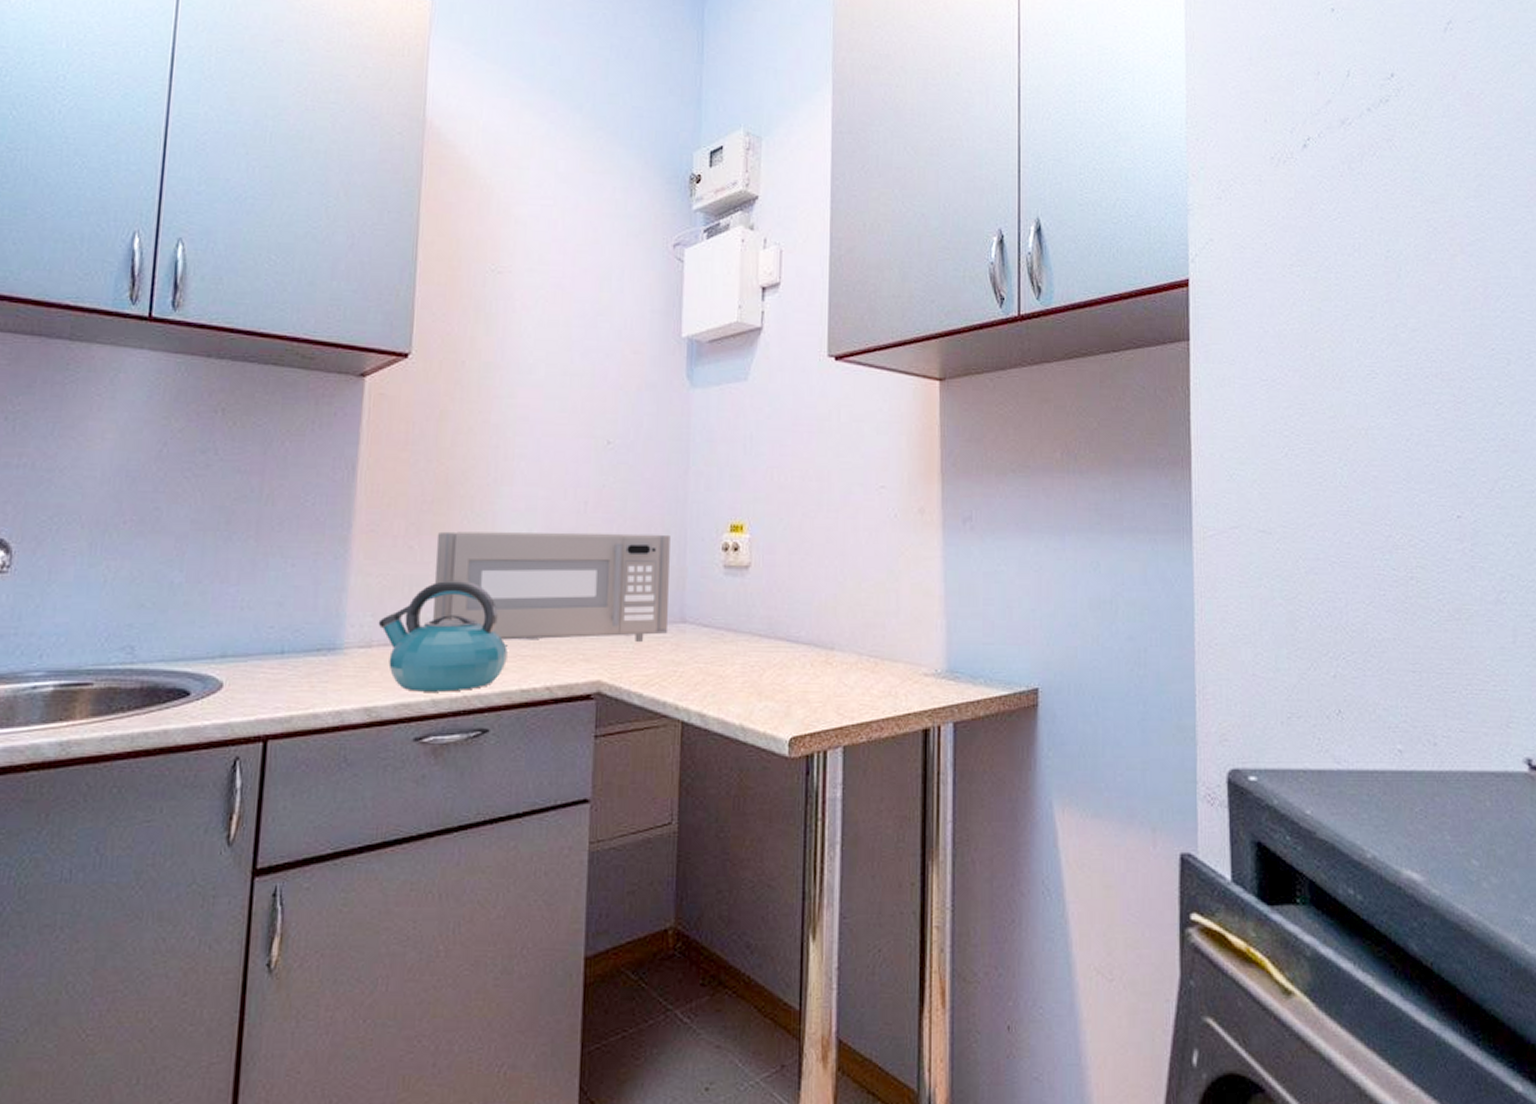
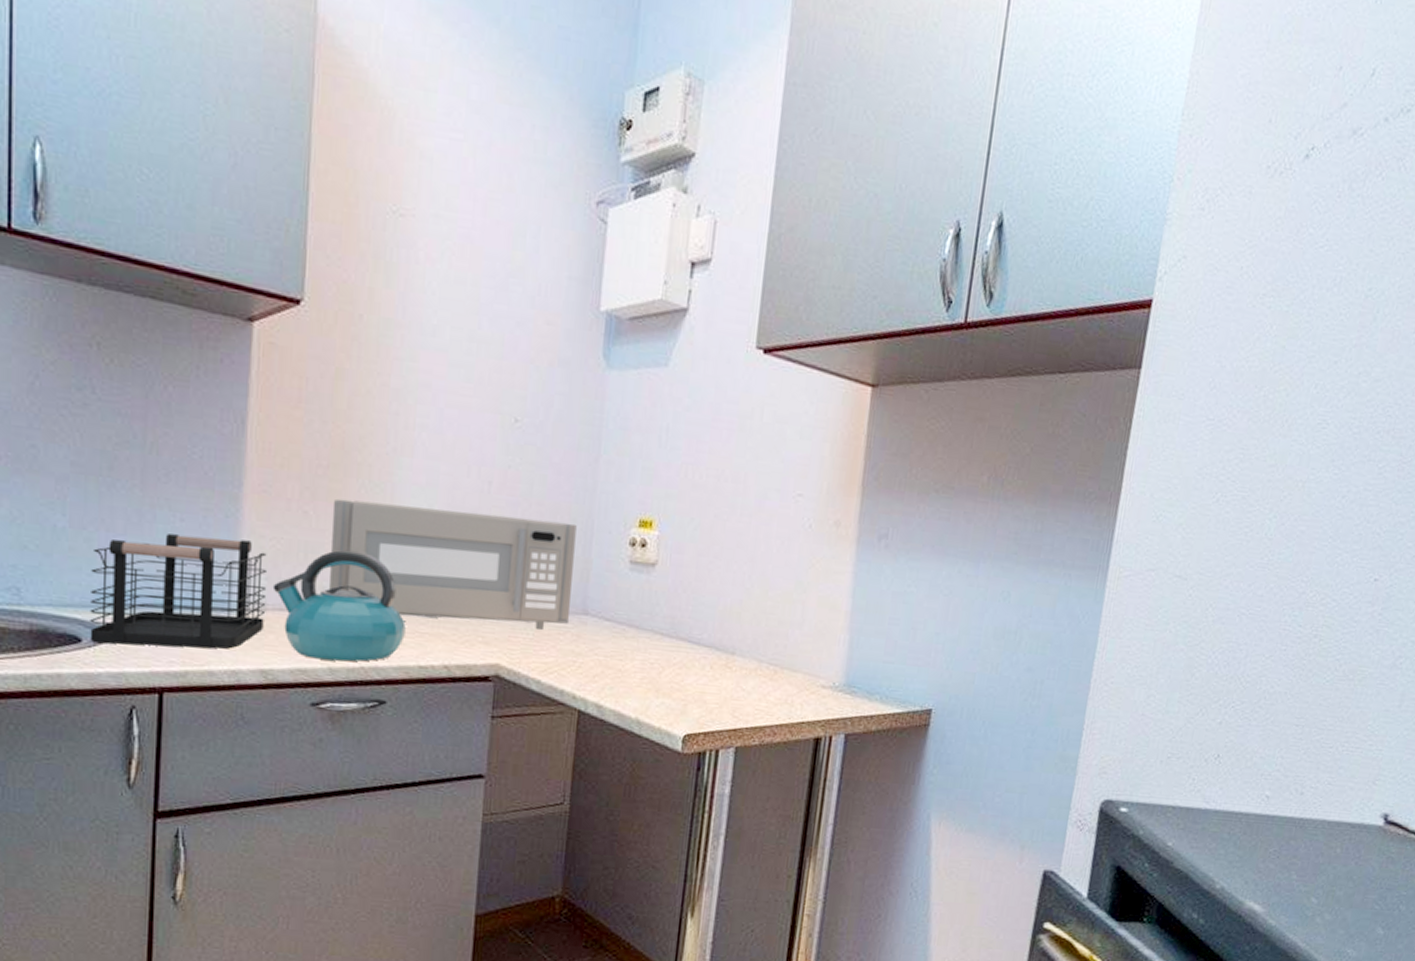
dish rack: none [198,579,374,694] -> present [90,534,268,649]

